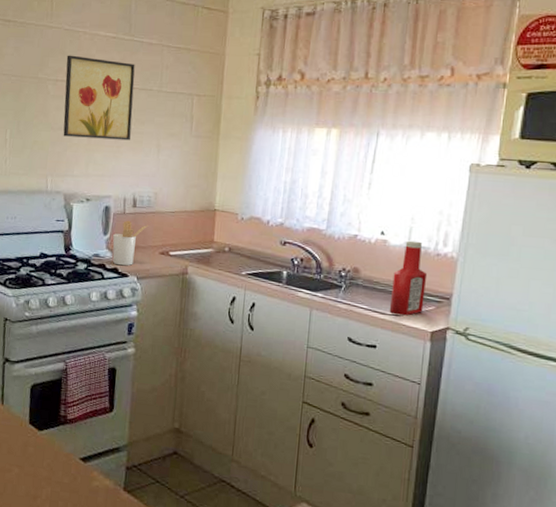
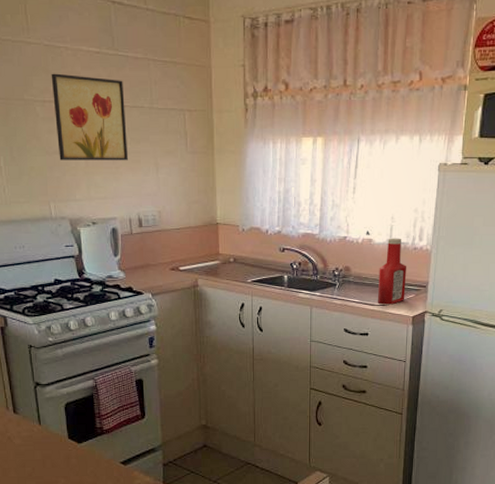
utensil holder: present [112,220,148,266] -> none [124,240,156,284]

